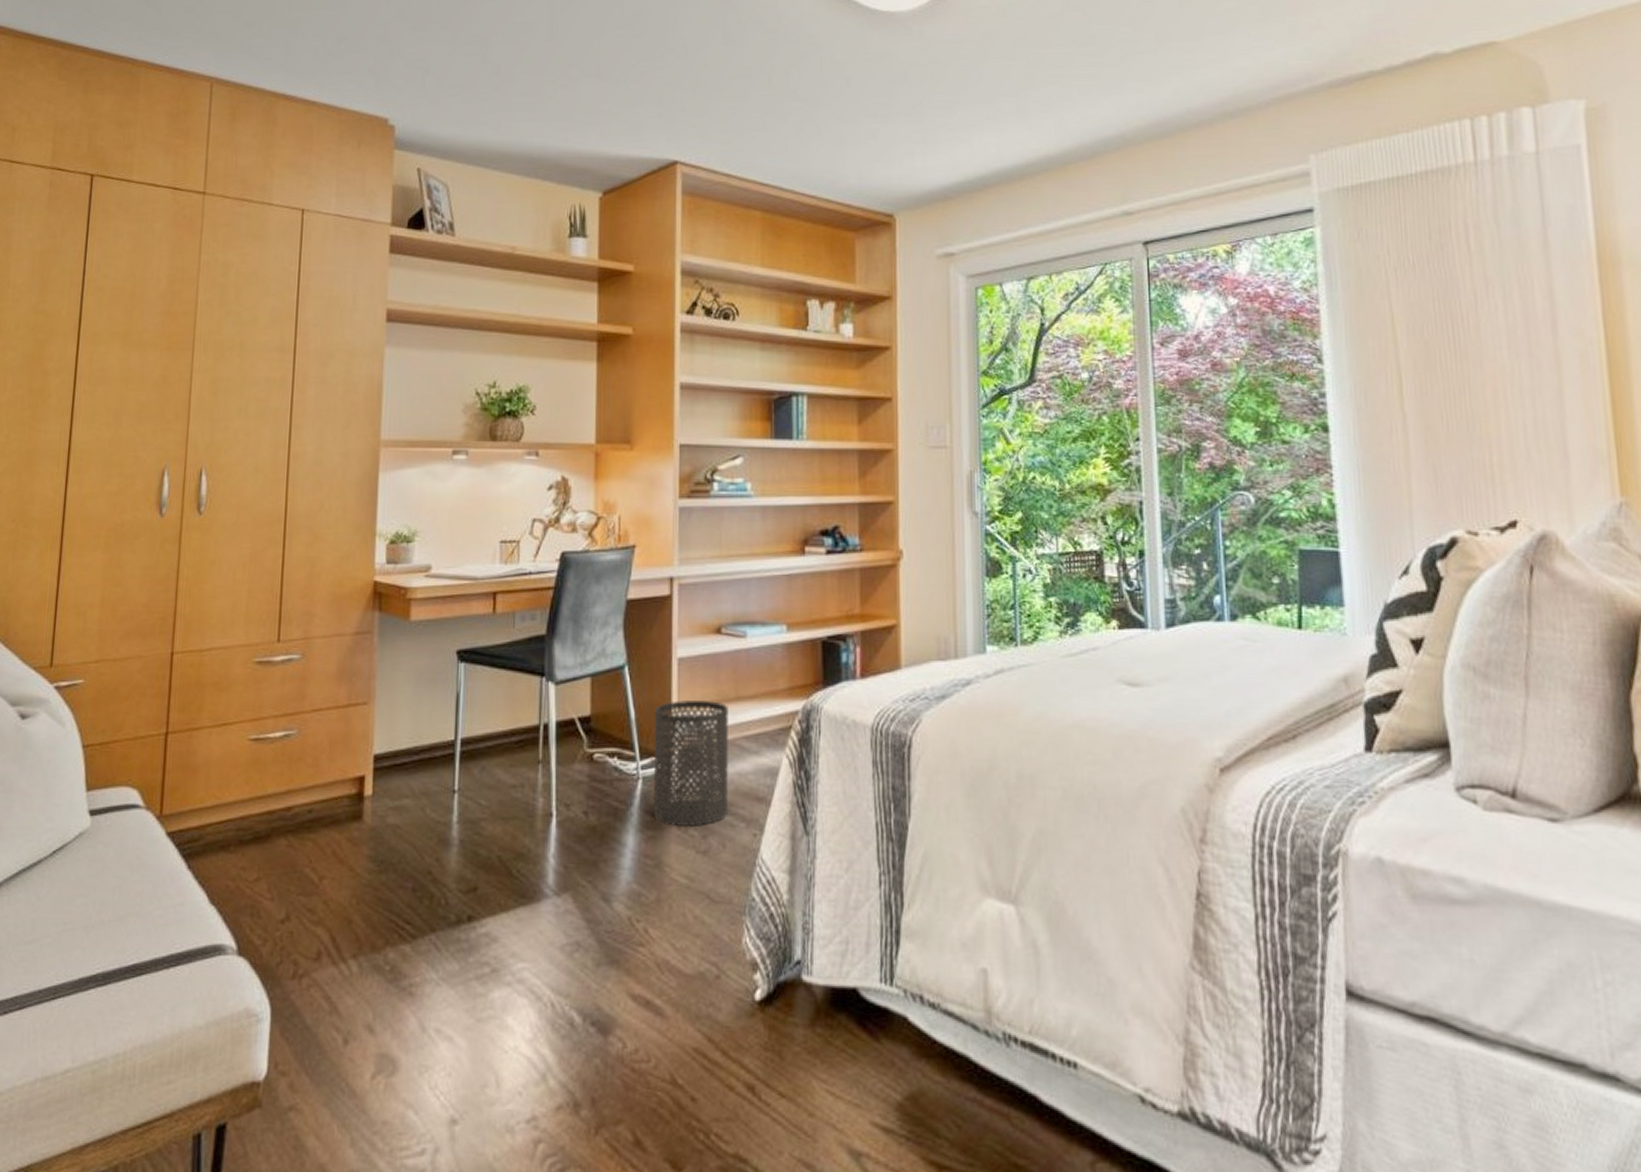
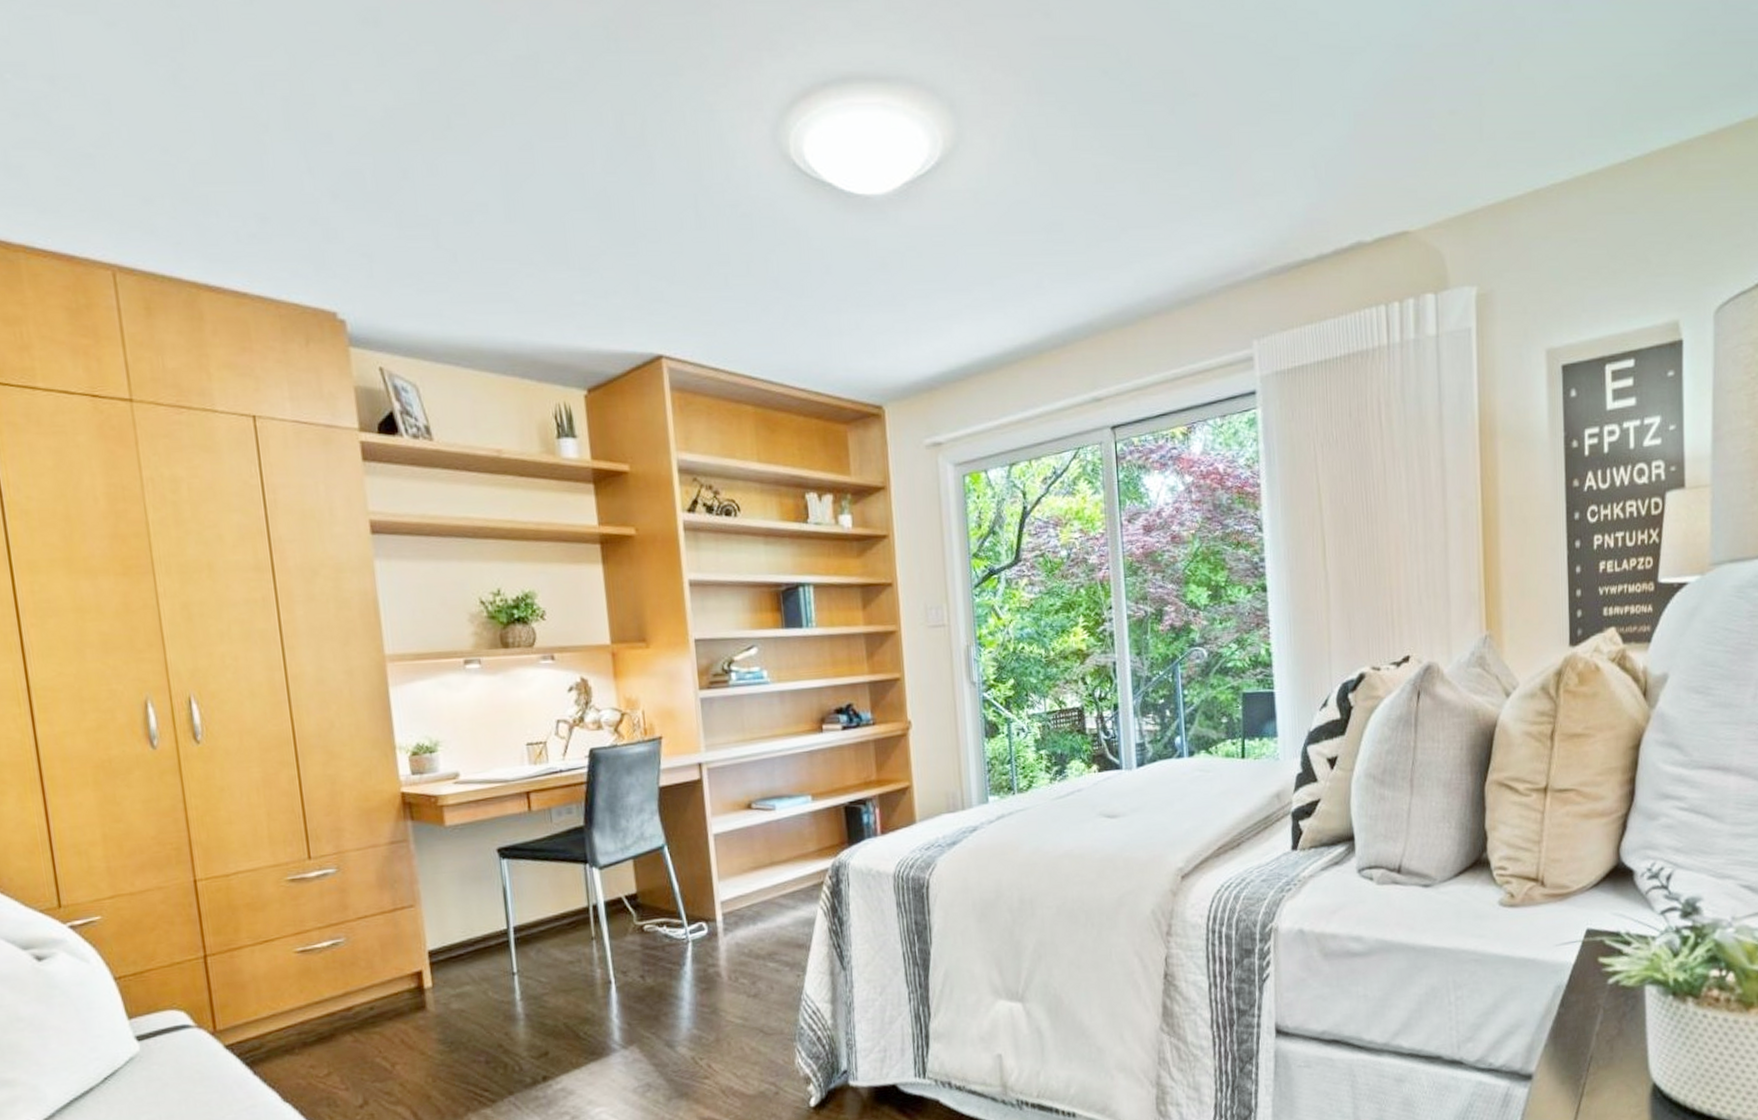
trash can: present [652,699,728,826] -> none [696,868,773,978]

